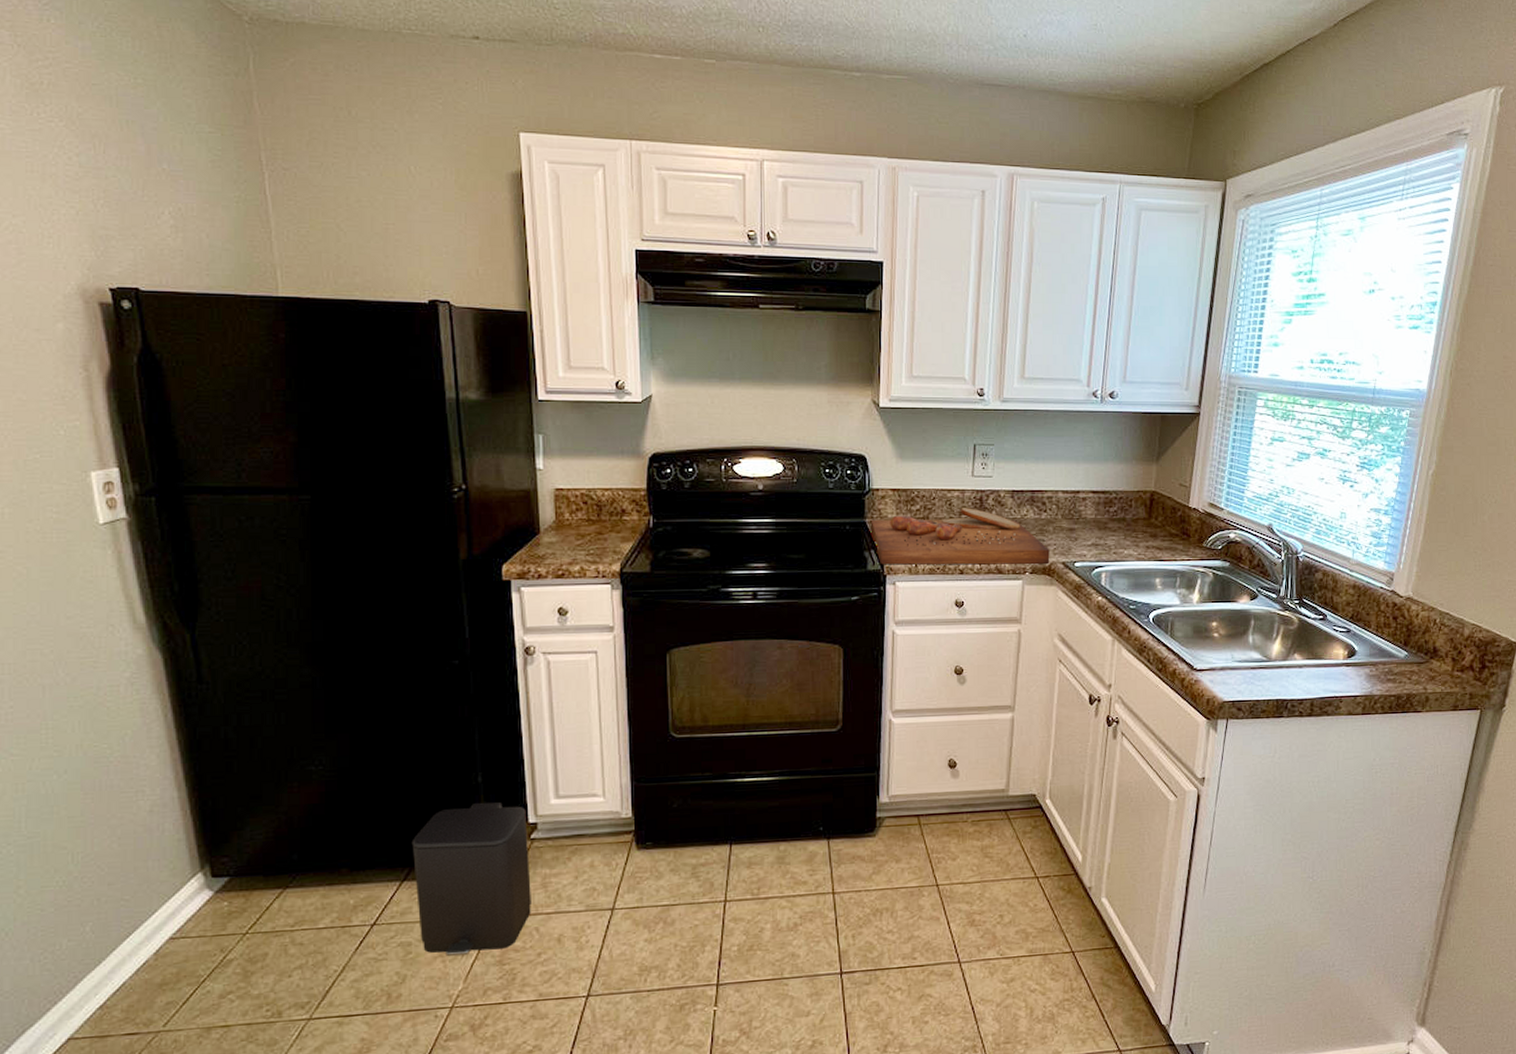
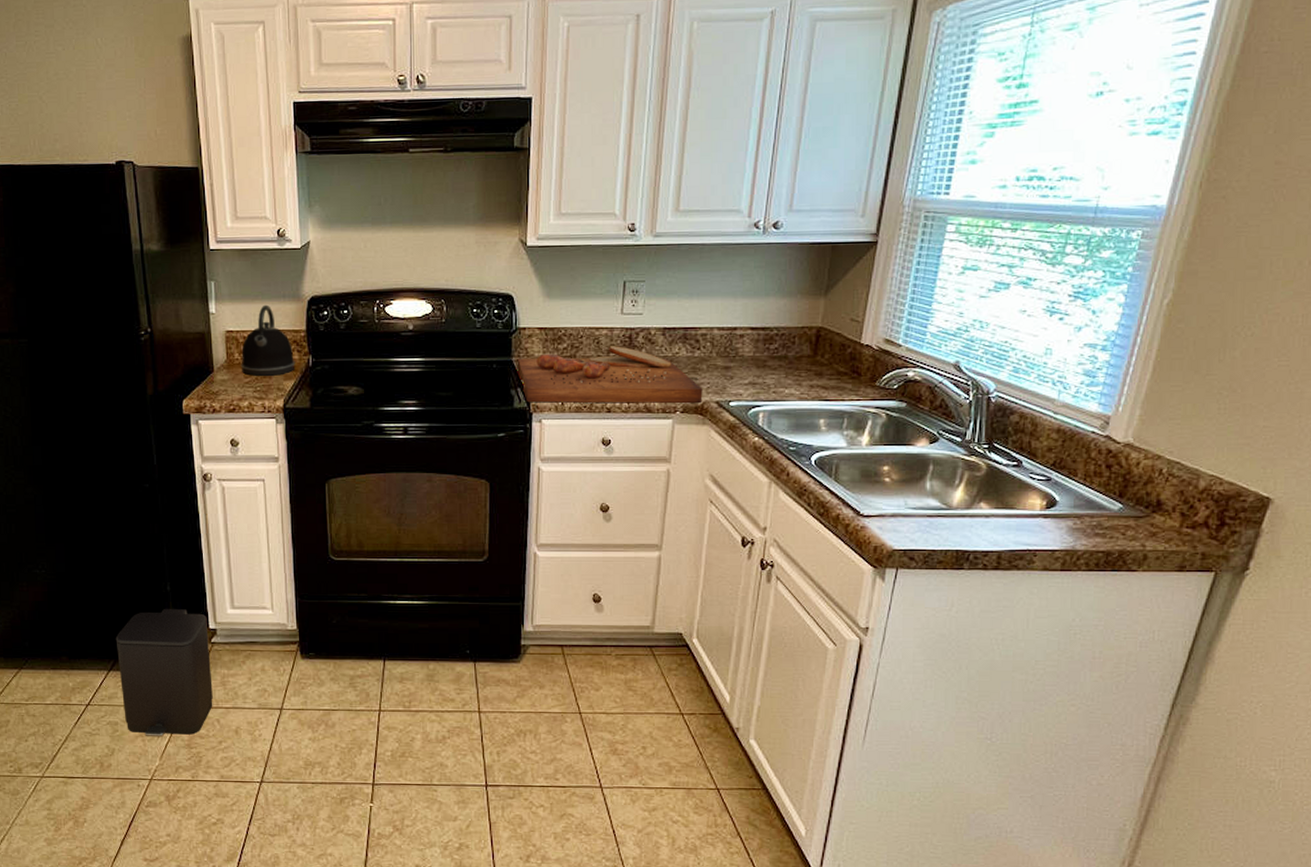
kettle: none [571,461,634,538] -> present [241,304,296,376]

